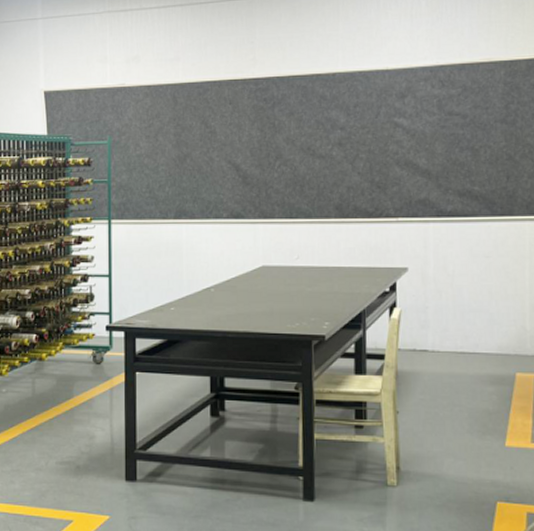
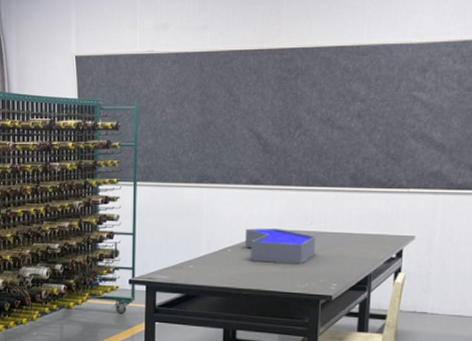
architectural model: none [229,264,304,303] -> present [245,228,316,265]

